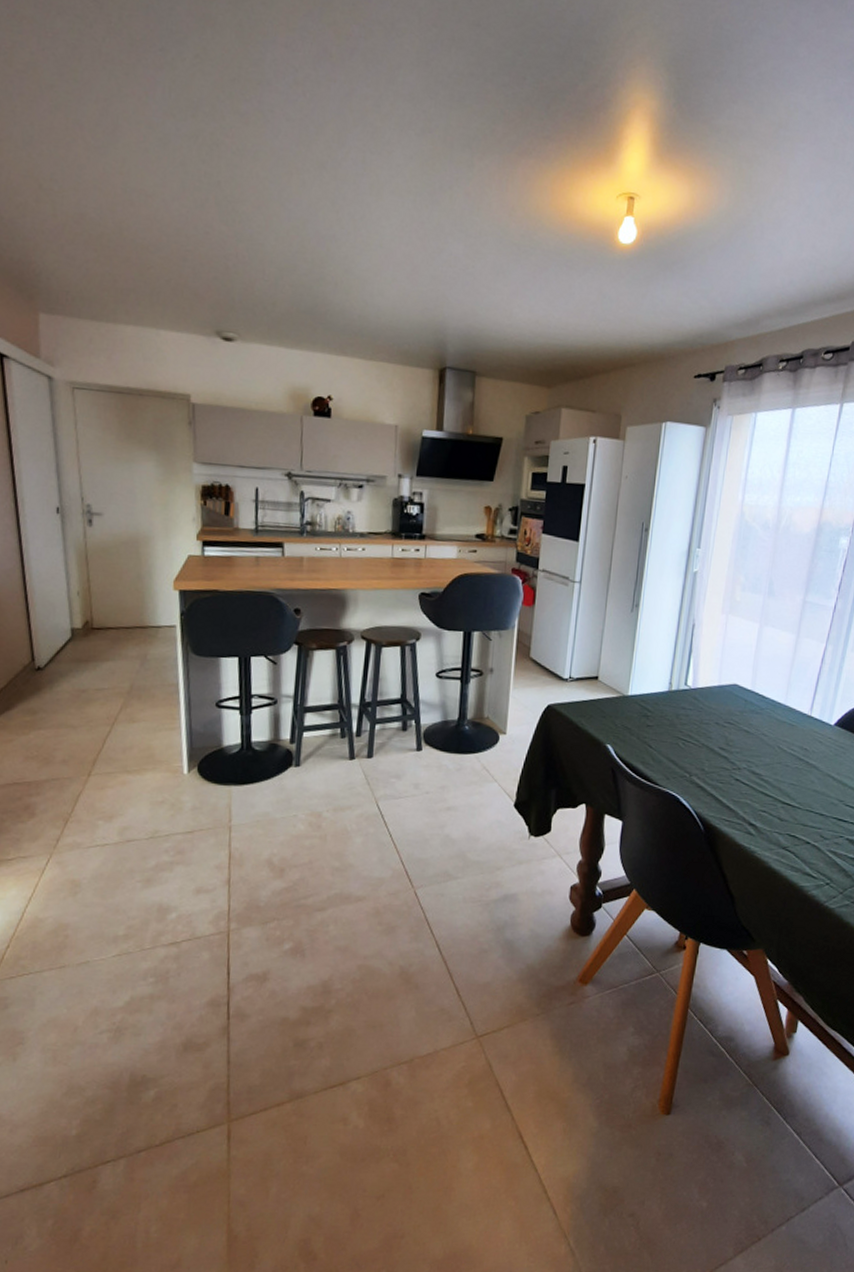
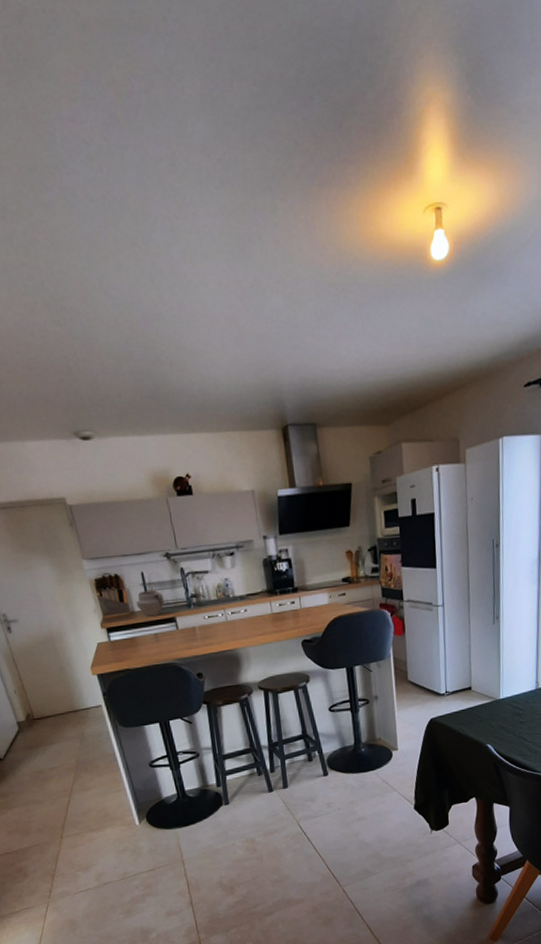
jug: none [242,507,276,539] -> present [135,589,165,618]

